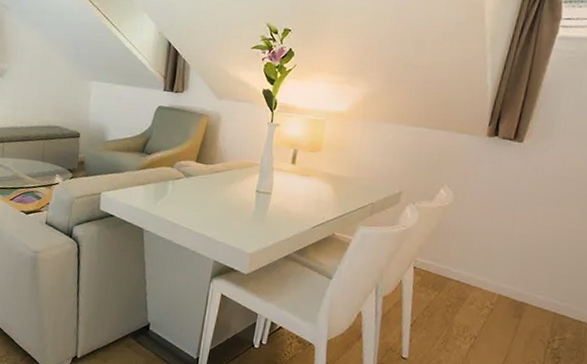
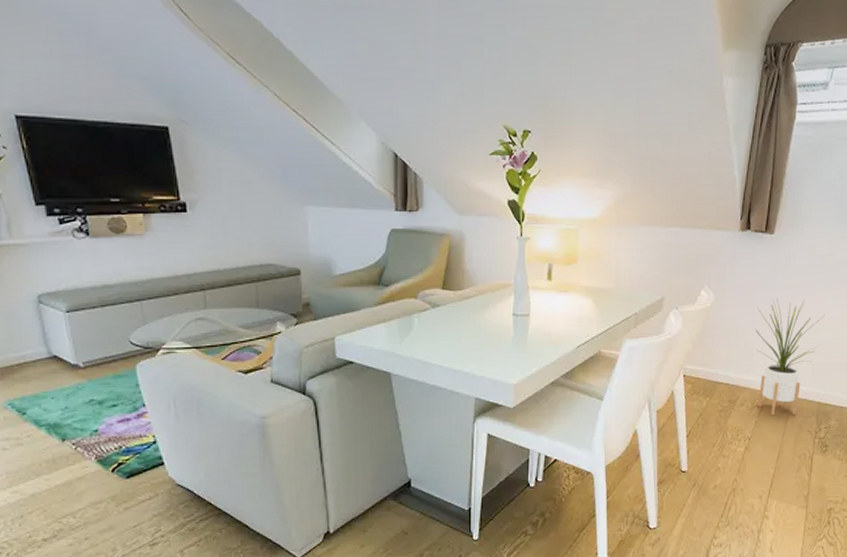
house plant: none [488,204,571,321] -> present [756,297,825,416]

